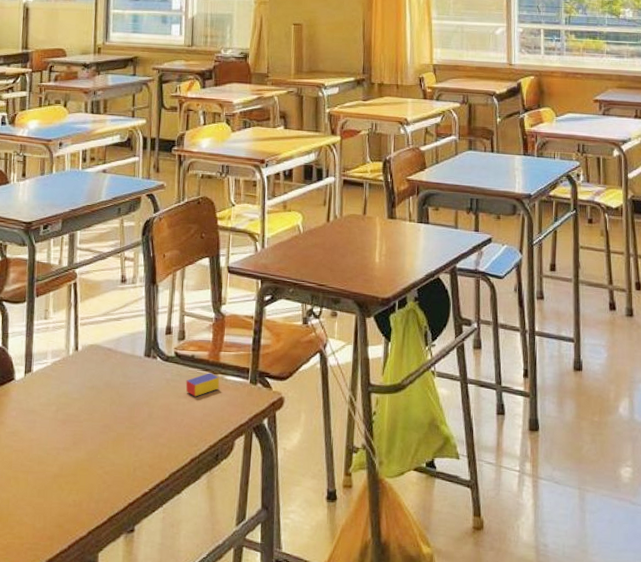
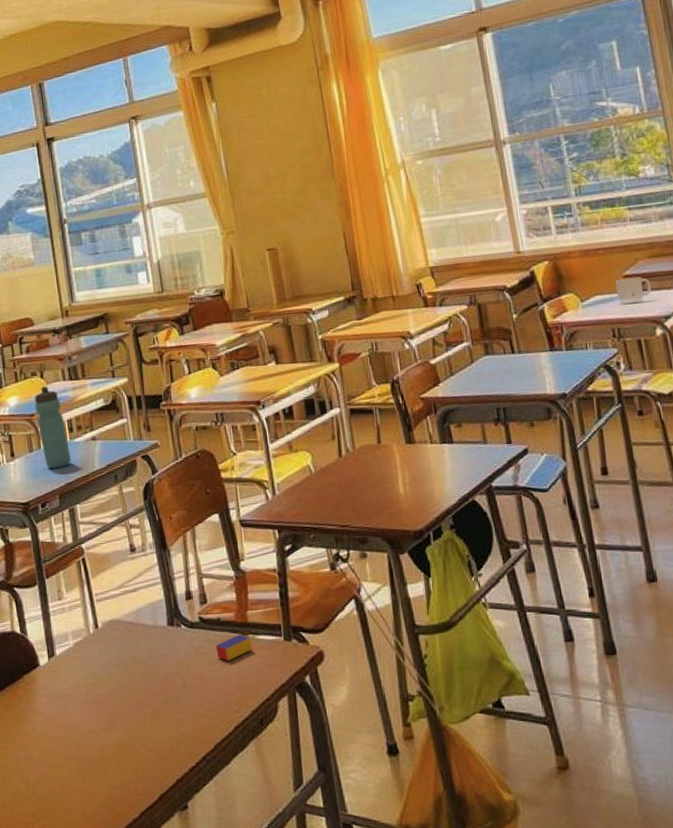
water bottle: none [53,115,80,194] -> present [34,386,71,469]
mug: none [586,102,615,125] -> present [614,276,652,304]

